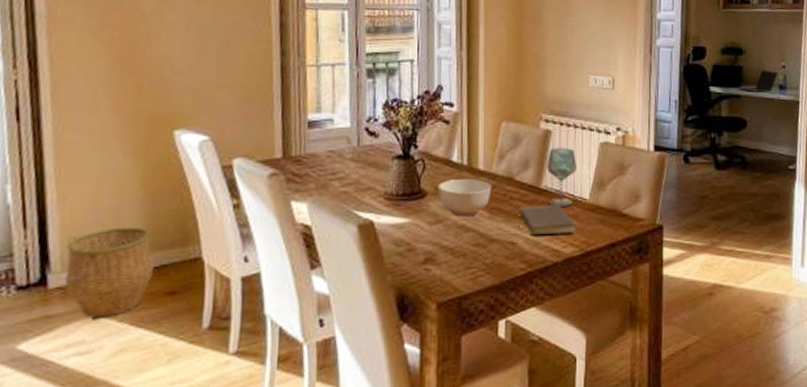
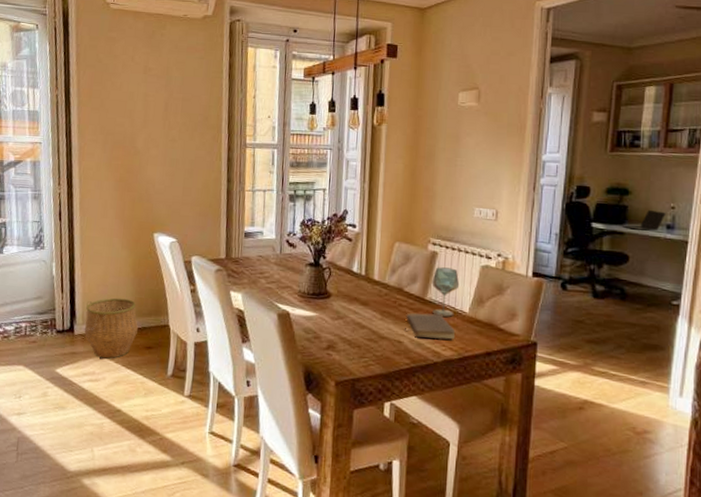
bowl: present [437,178,492,217] -> none [340,285,384,317]

